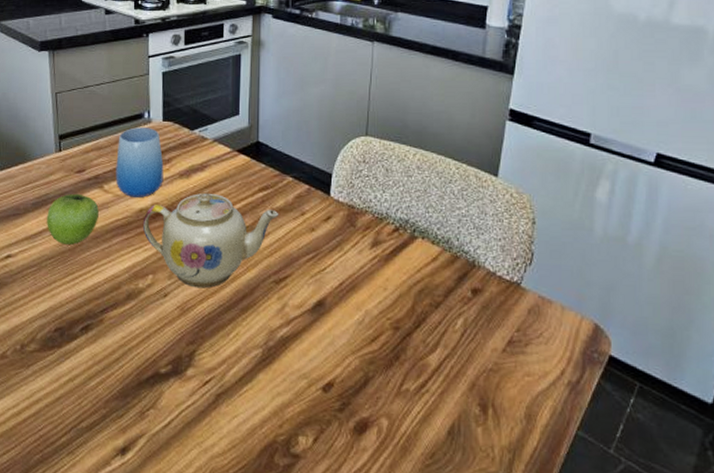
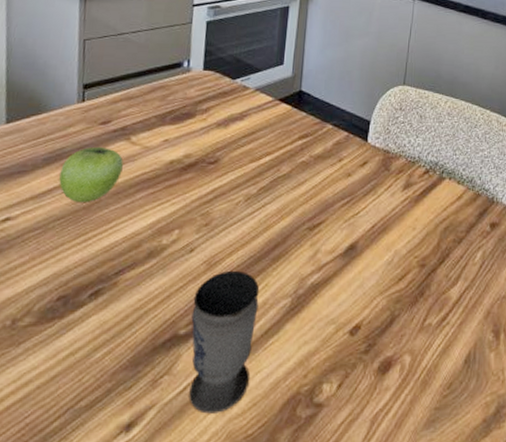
cup: present [115,127,164,198] -> none [145,76,201,149]
teapot: present [142,193,279,289] -> none [172,143,317,240]
cup: none [170,317,231,450] -> present [189,270,260,414]

